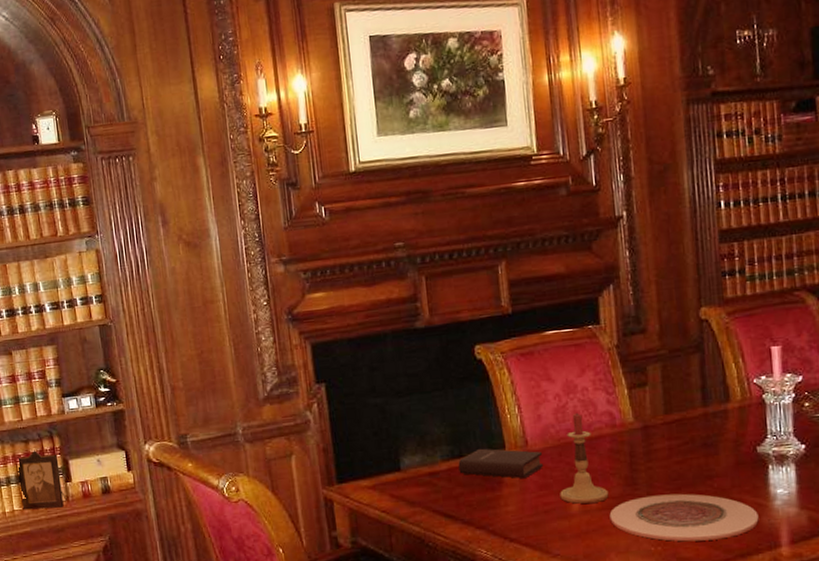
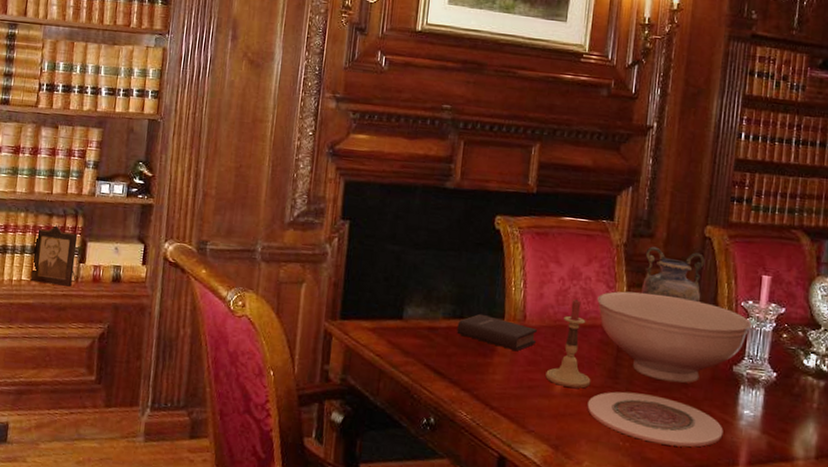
decorative bowl: none [599,388,768,478] -> present [597,291,751,384]
decorative vase: none [640,338,709,393] -> present [642,246,706,303]

